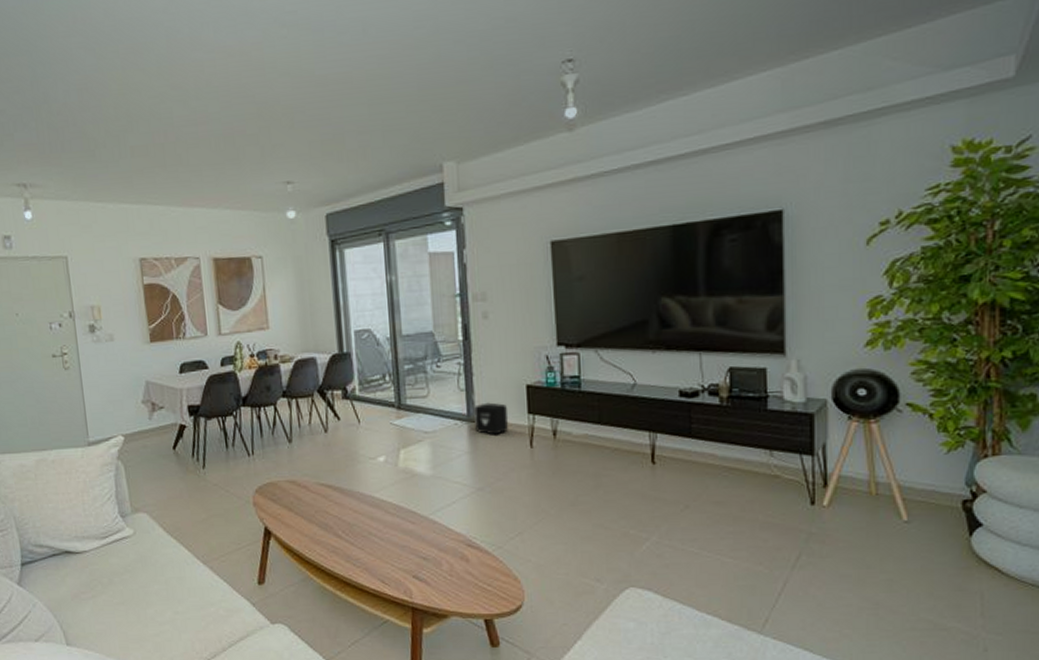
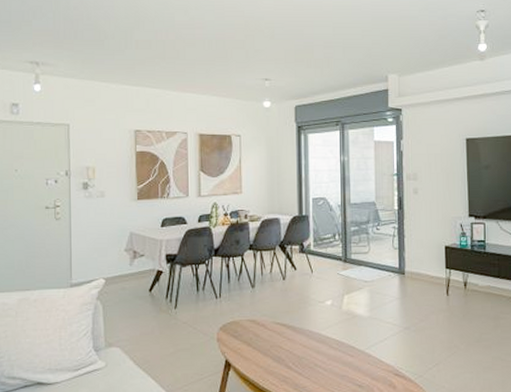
air purifier: present [474,402,509,435] -> none [405,259,431,285]

